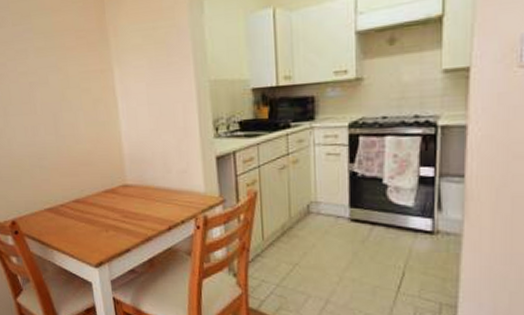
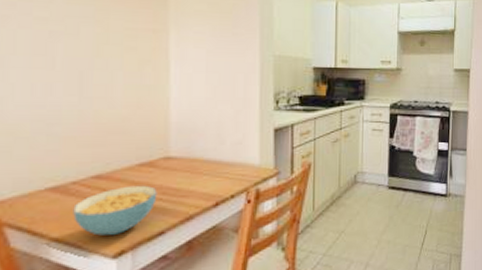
cereal bowl: none [64,209,121,248] -> present [73,185,157,236]

